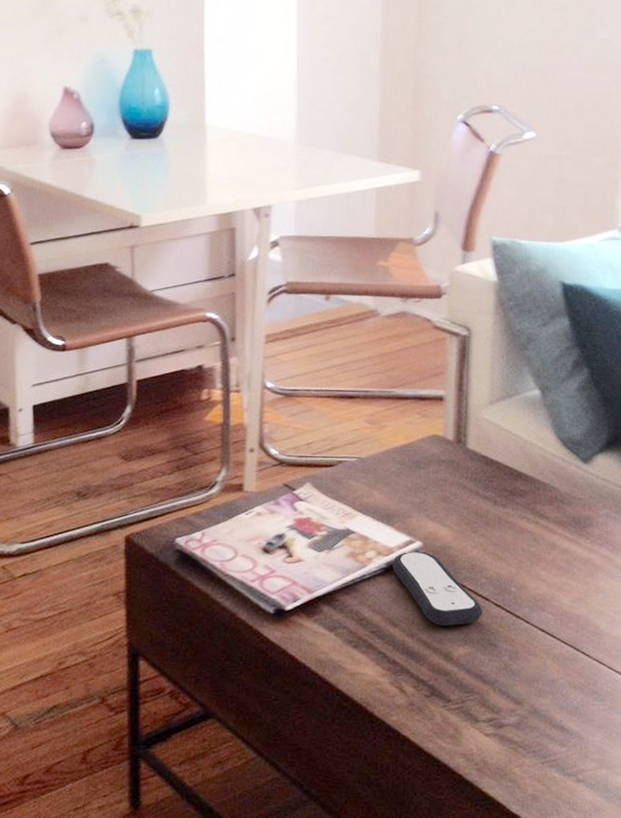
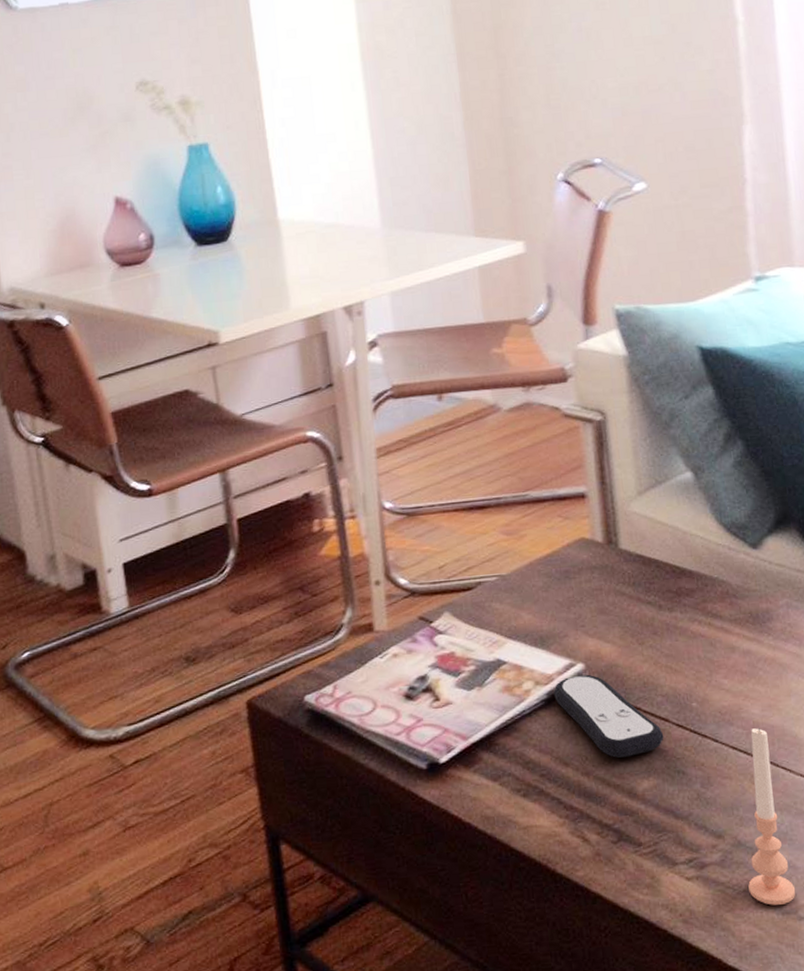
candle: none [538,616,578,767] -> present [748,728,796,905]

